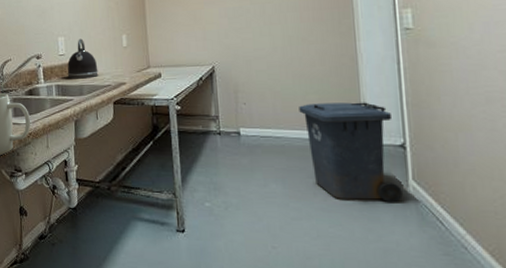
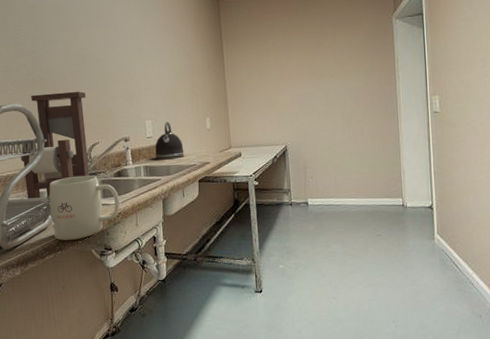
recycling bin: present [299,102,403,203] -> none [355,173,430,254]

